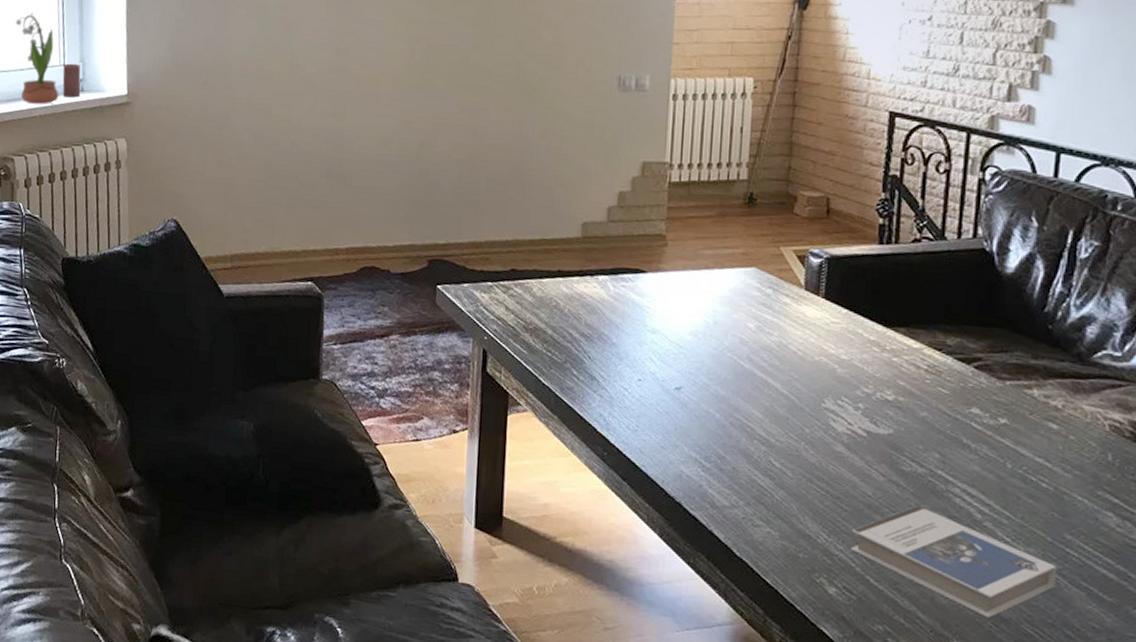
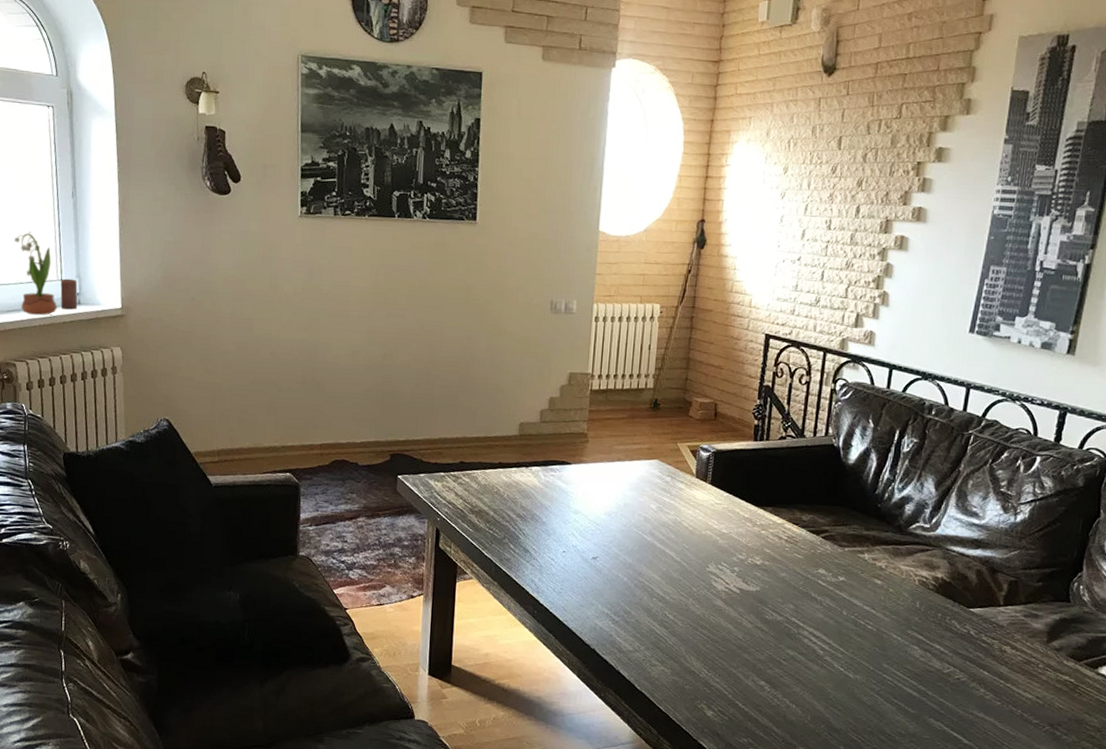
hardback book: present [850,505,1057,619] -> none [724,645,877,730]

